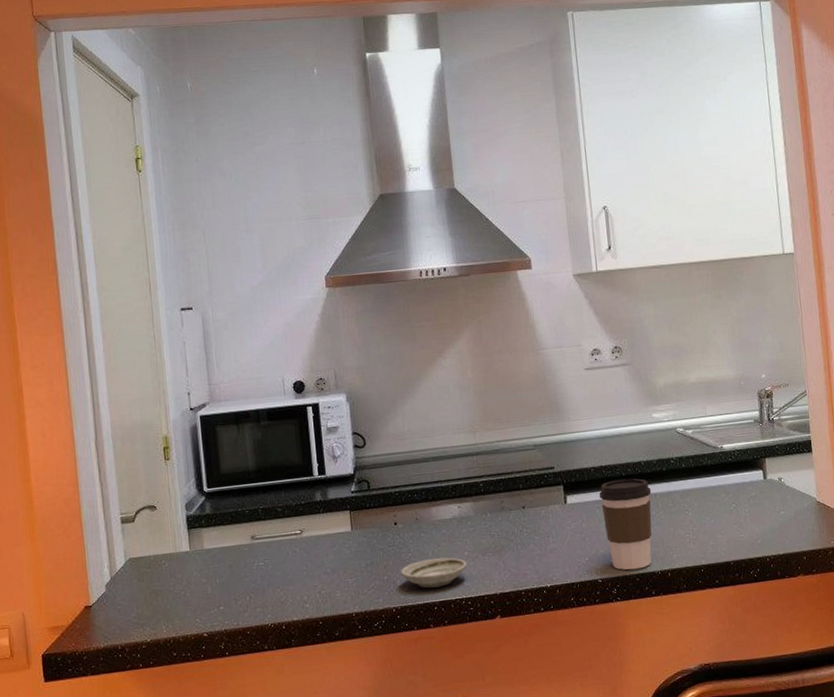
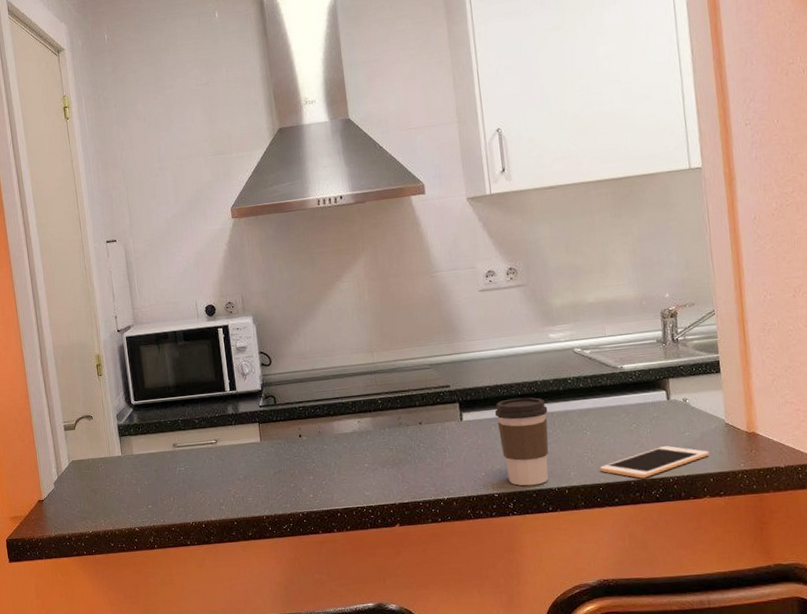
saucer: present [401,557,467,589] -> none [306,468,367,496]
cell phone: none [701,525,803,559] -> present [599,446,710,479]

